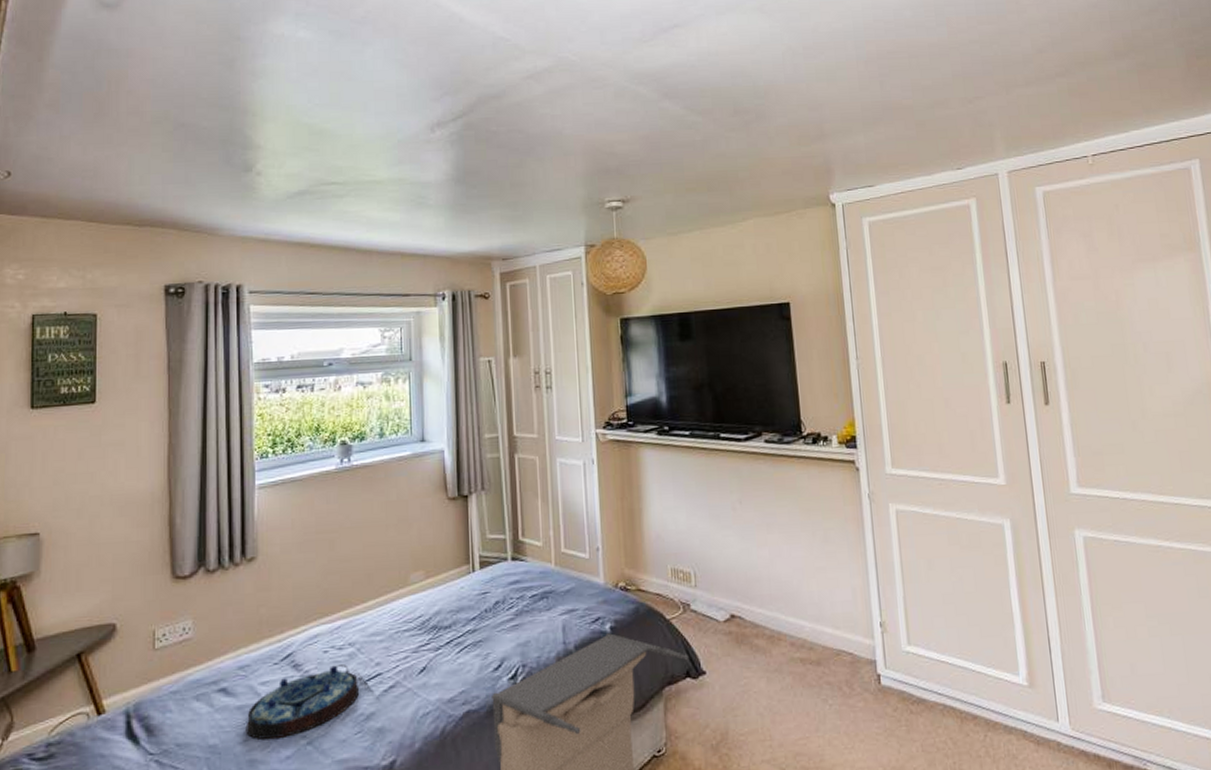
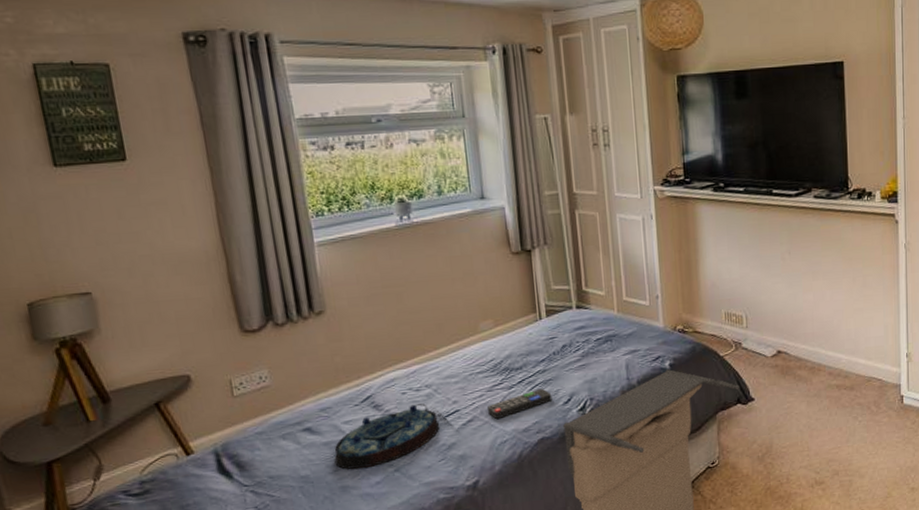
remote control: none [412,651,482,687] -> present [488,388,553,420]

